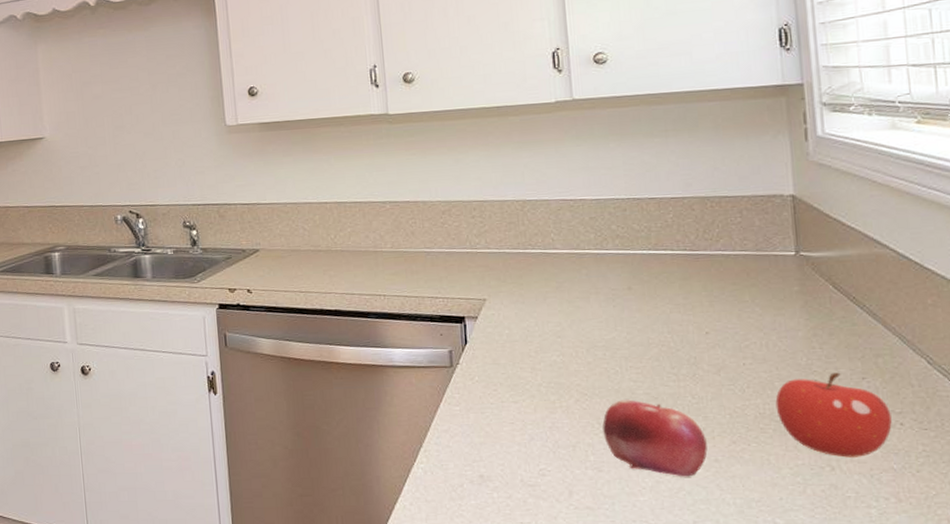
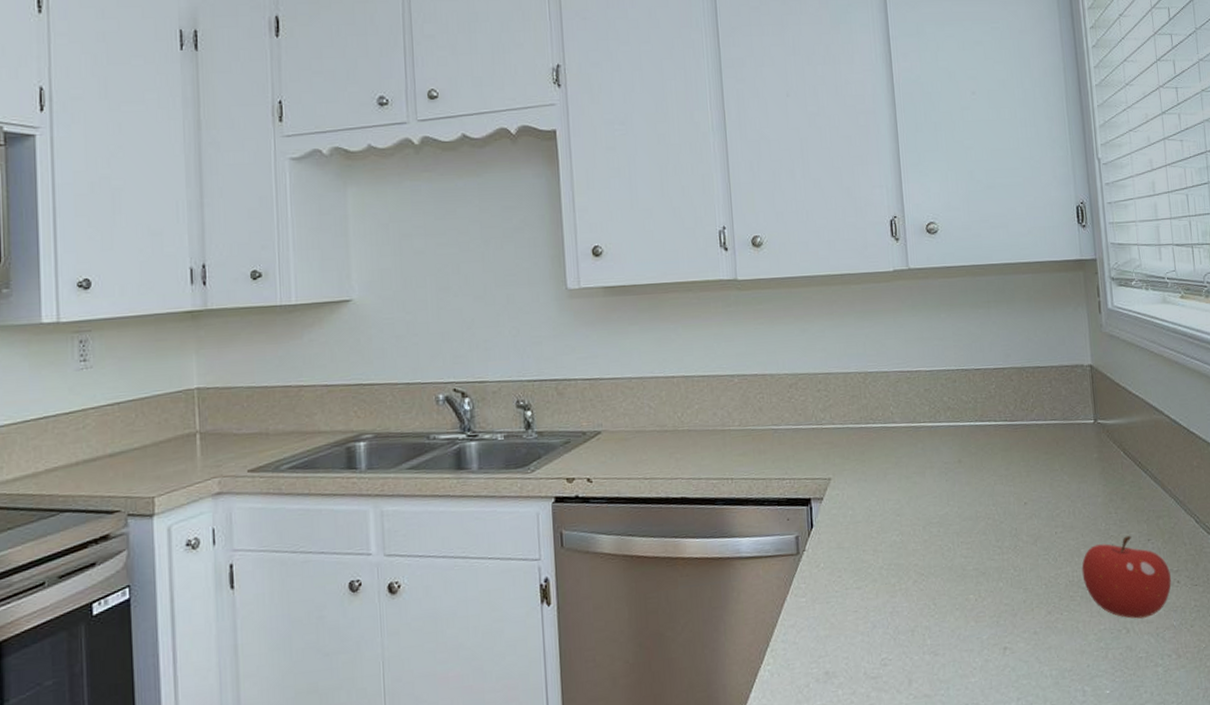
fruit: present [602,399,708,477] -> none [938,576,1028,653]

